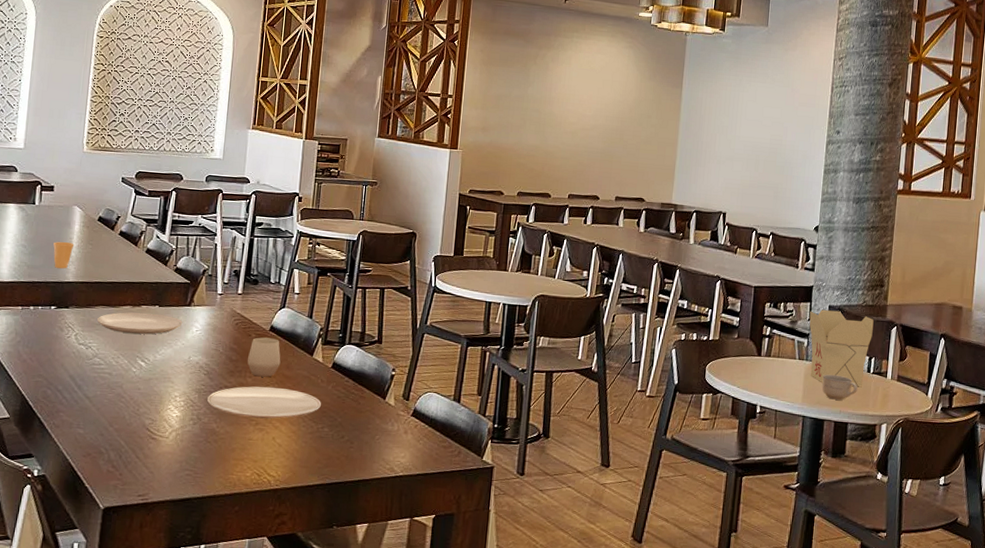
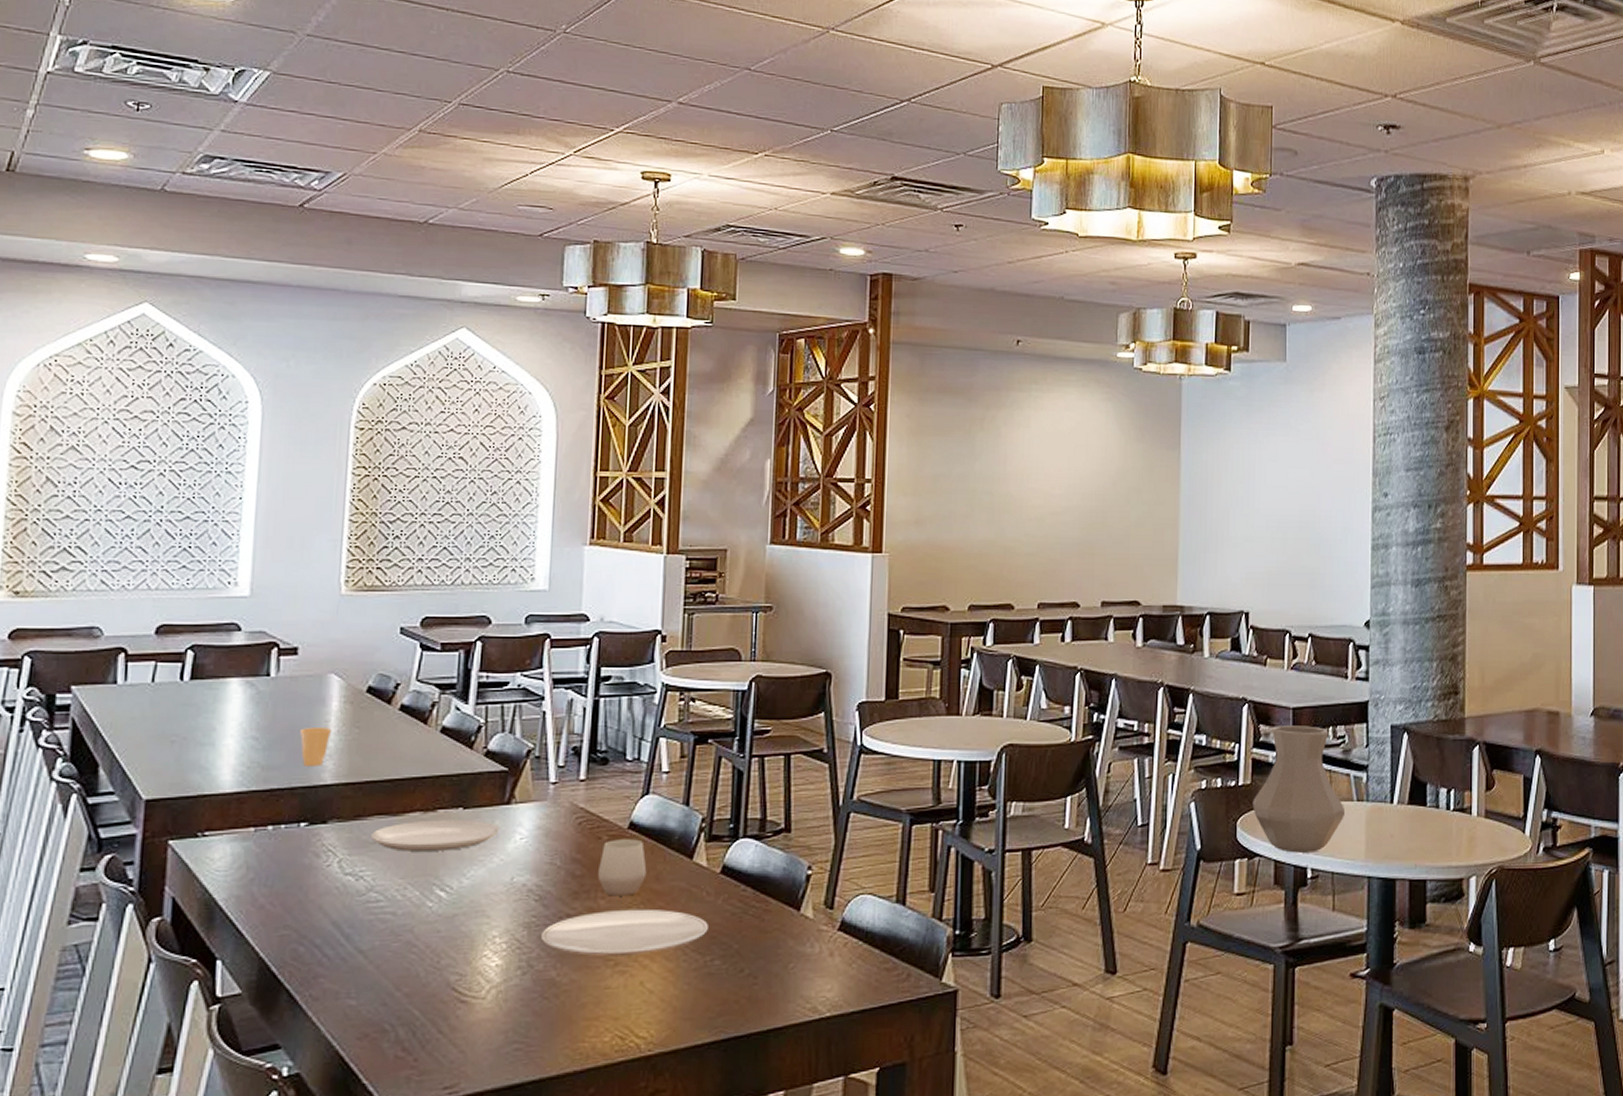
vase: none [718,298,789,394] -> present [1252,726,1344,853]
takeout container: present [809,309,874,388] -> none [1367,731,1449,831]
teacup: present [822,374,858,400] -> none [1389,817,1435,851]

